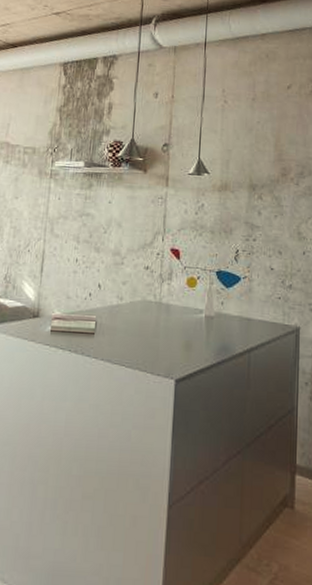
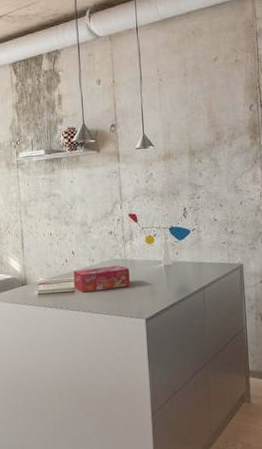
tissue box: none [95,307,164,337] -> present [73,265,130,293]

